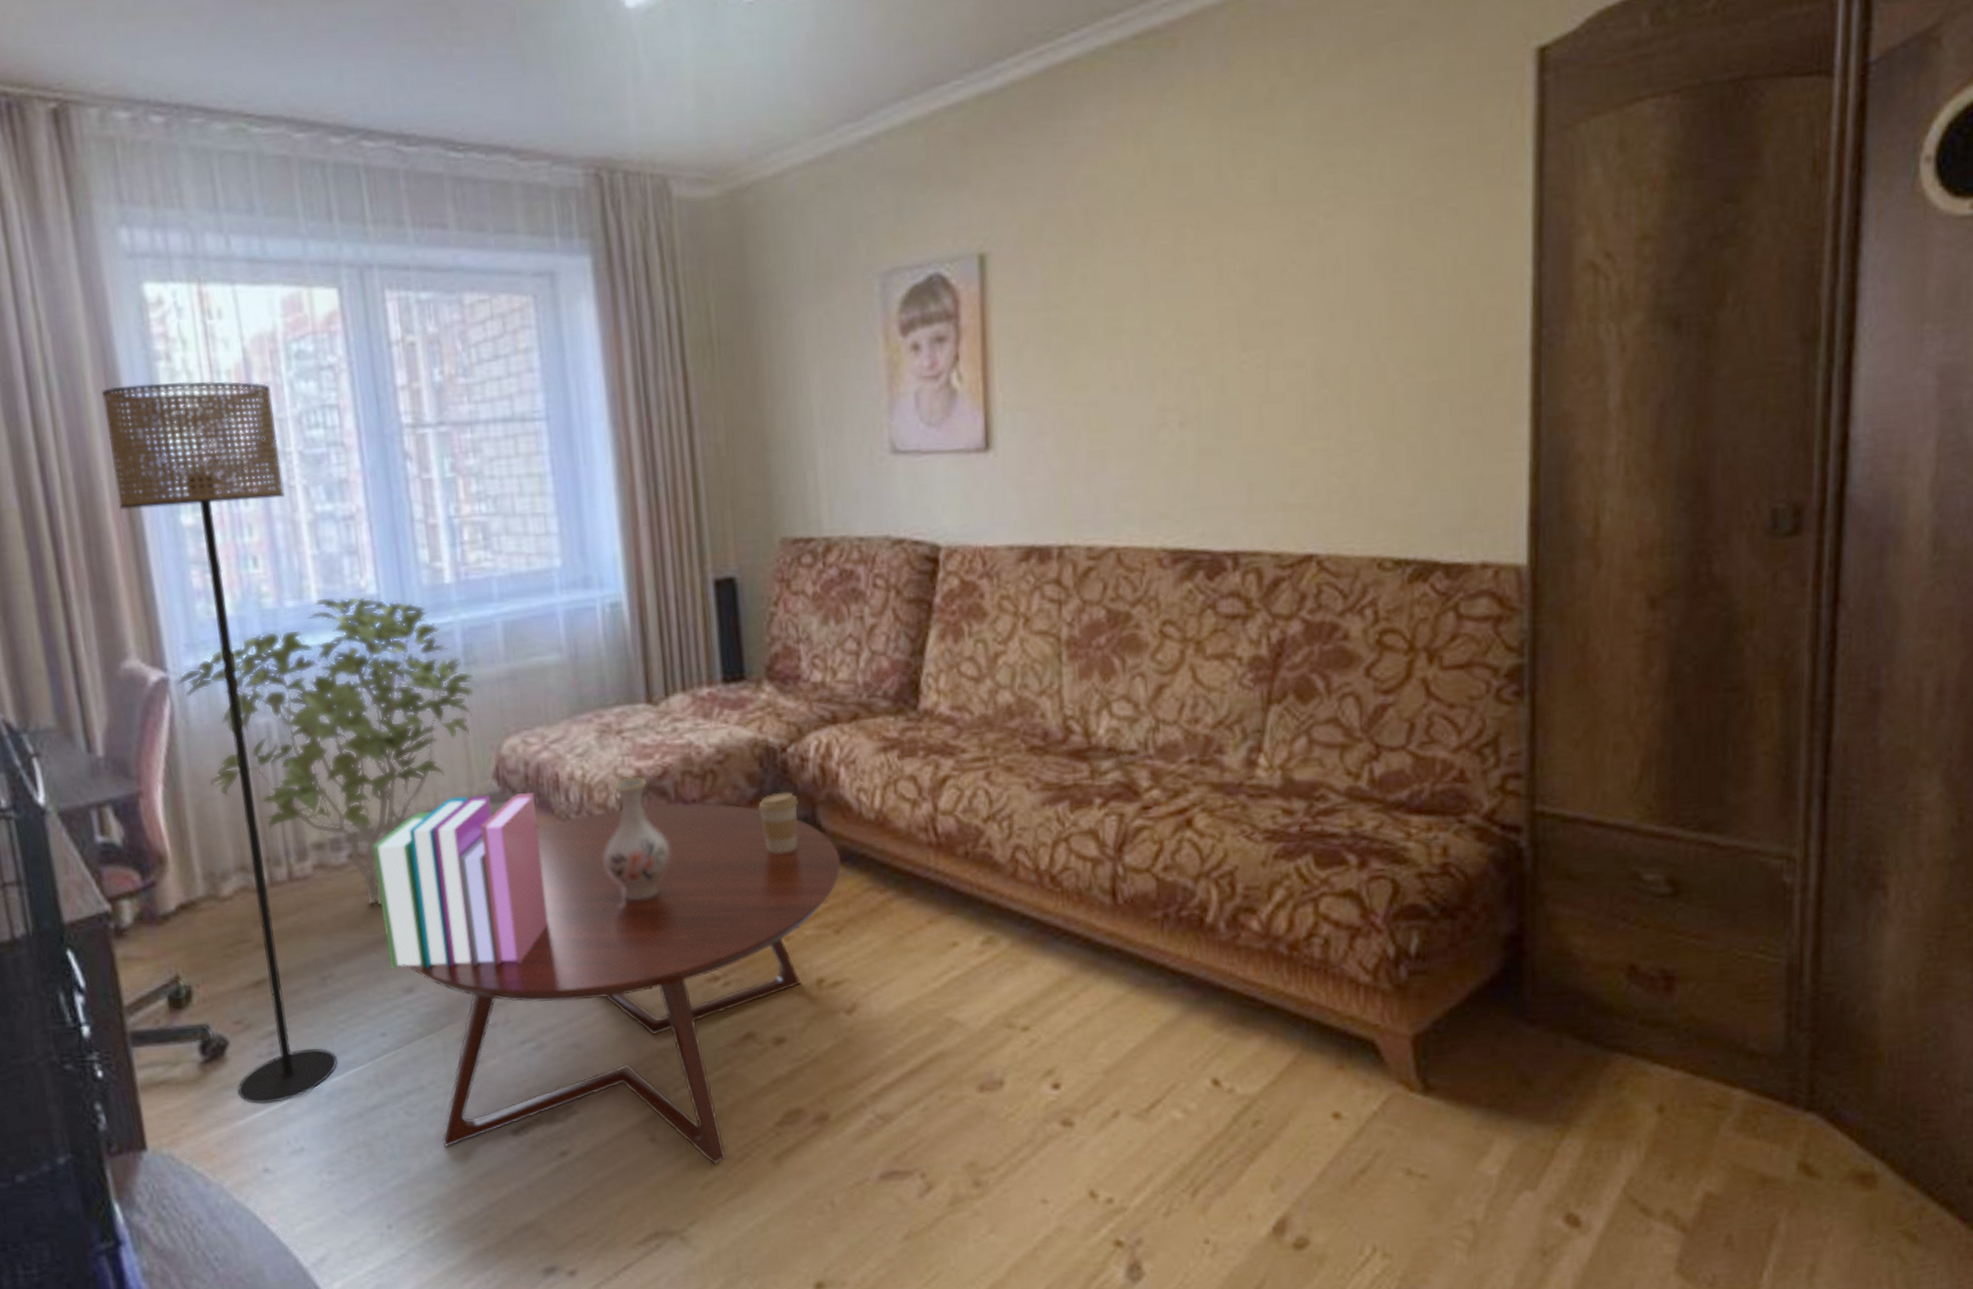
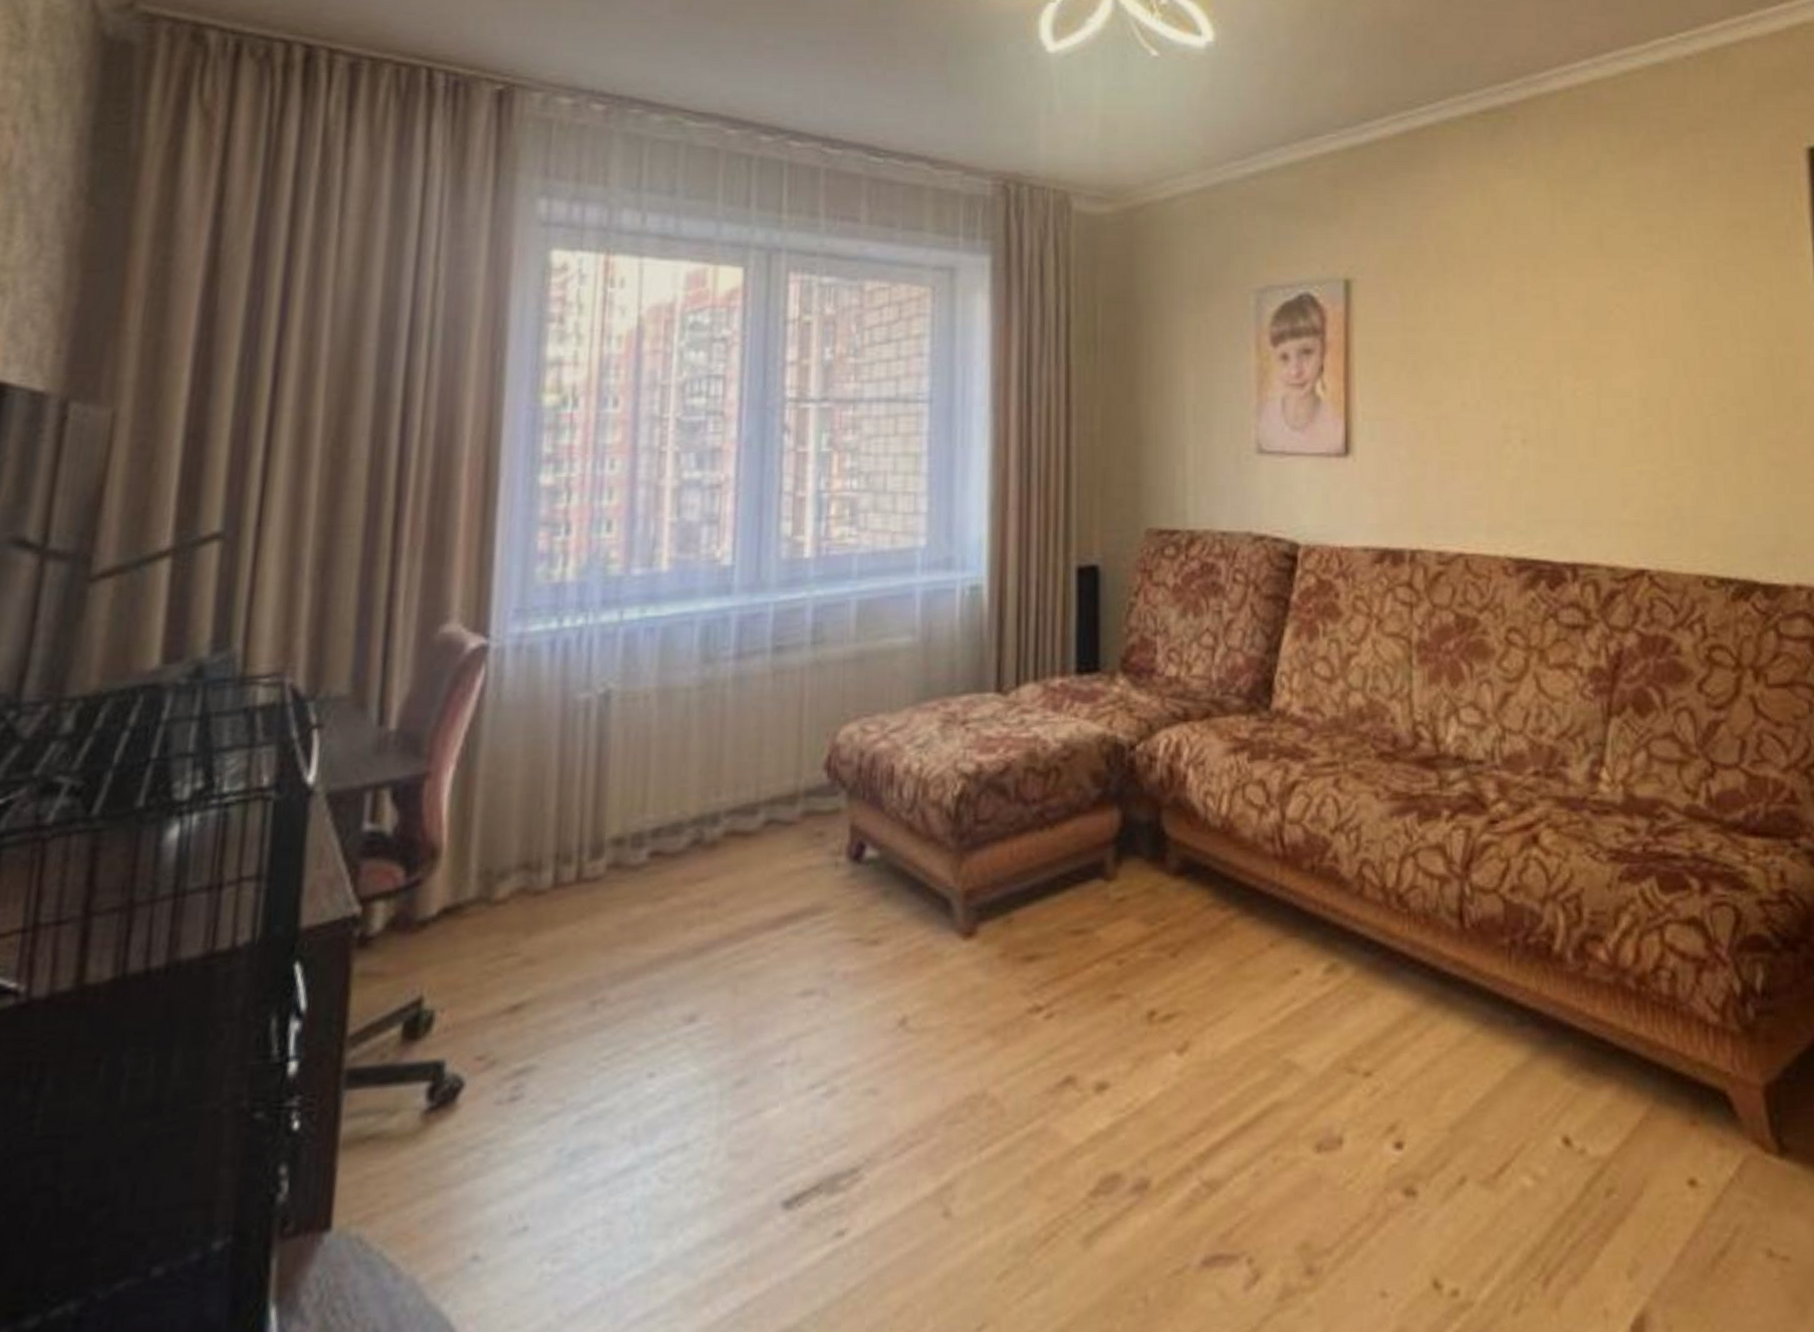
floor lamp: present [102,381,338,1105] -> none [461,343,660,1167]
shrub: present [177,596,474,906] -> none [498,565,818,914]
books: present [372,793,548,970] -> none [673,787,866,993]
coffee table: present [407,803,841,1164] -> none [693,803,1183,1247]
vase: present [604,776,670,900] -> none [931,772,1003,913]
coffee cup: present [758,792,799,854] -> none [1101,794,1143,863]

